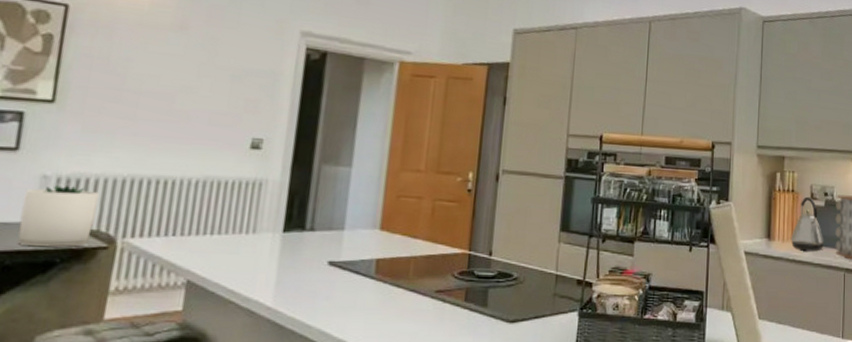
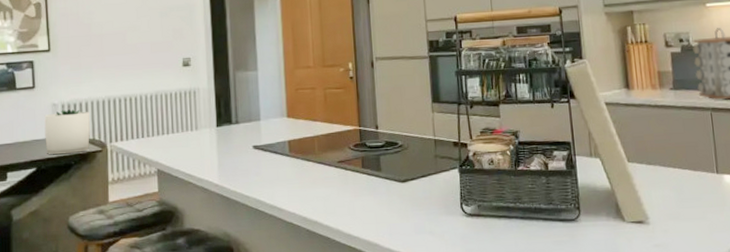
kettle: present [790,196,825,252] -> none [649,45,686,96]

